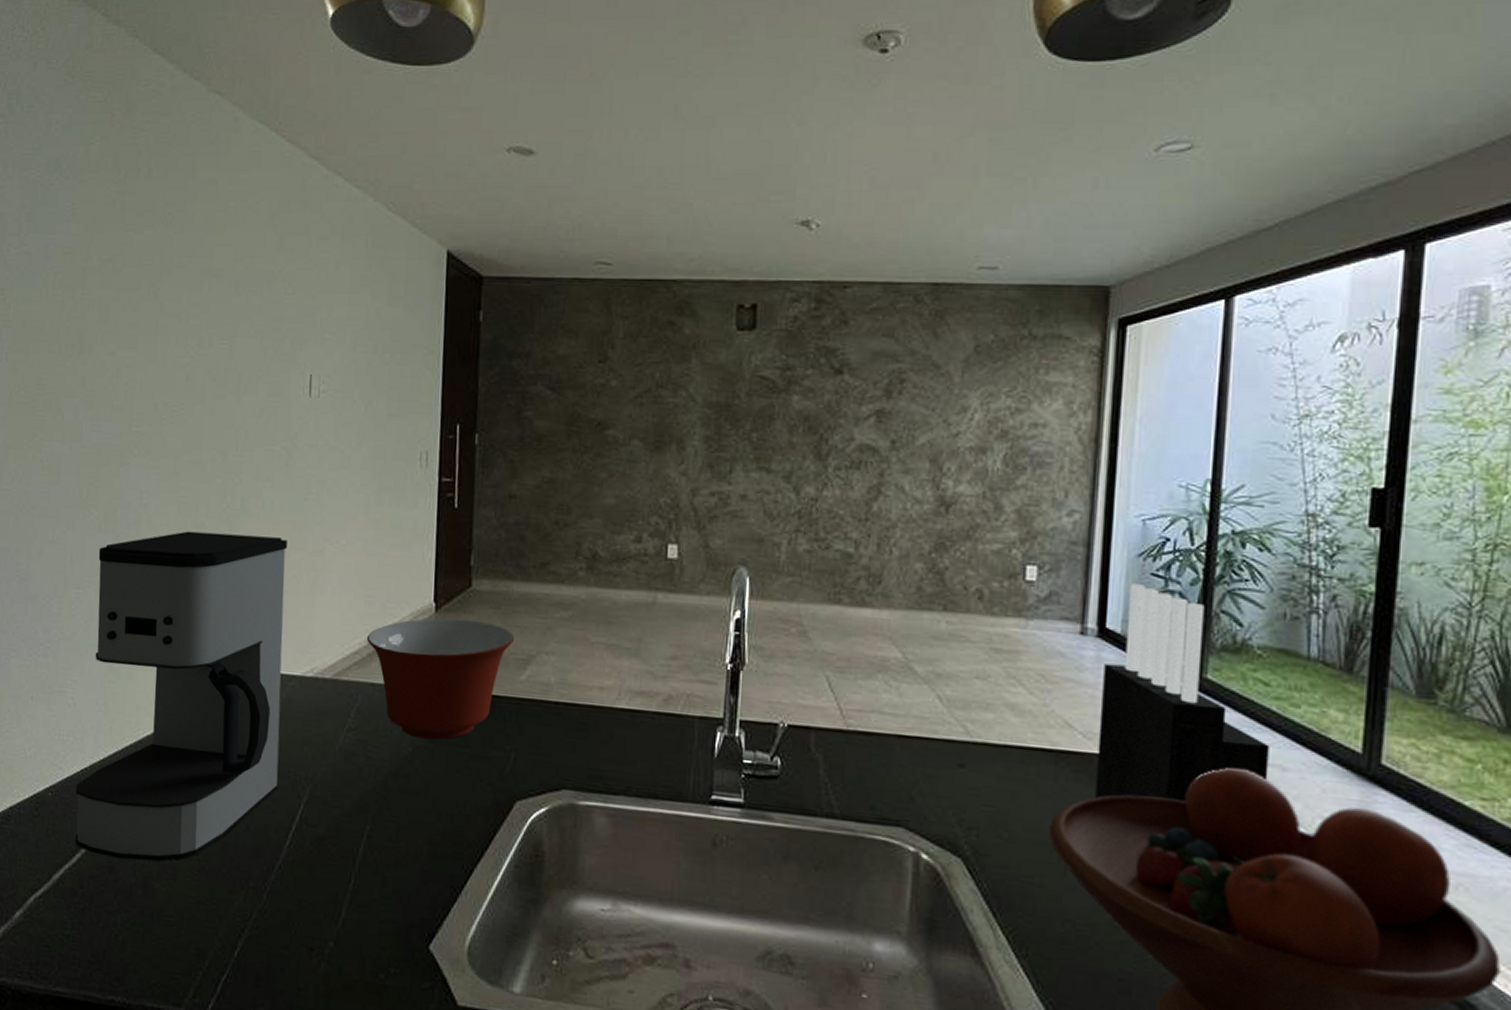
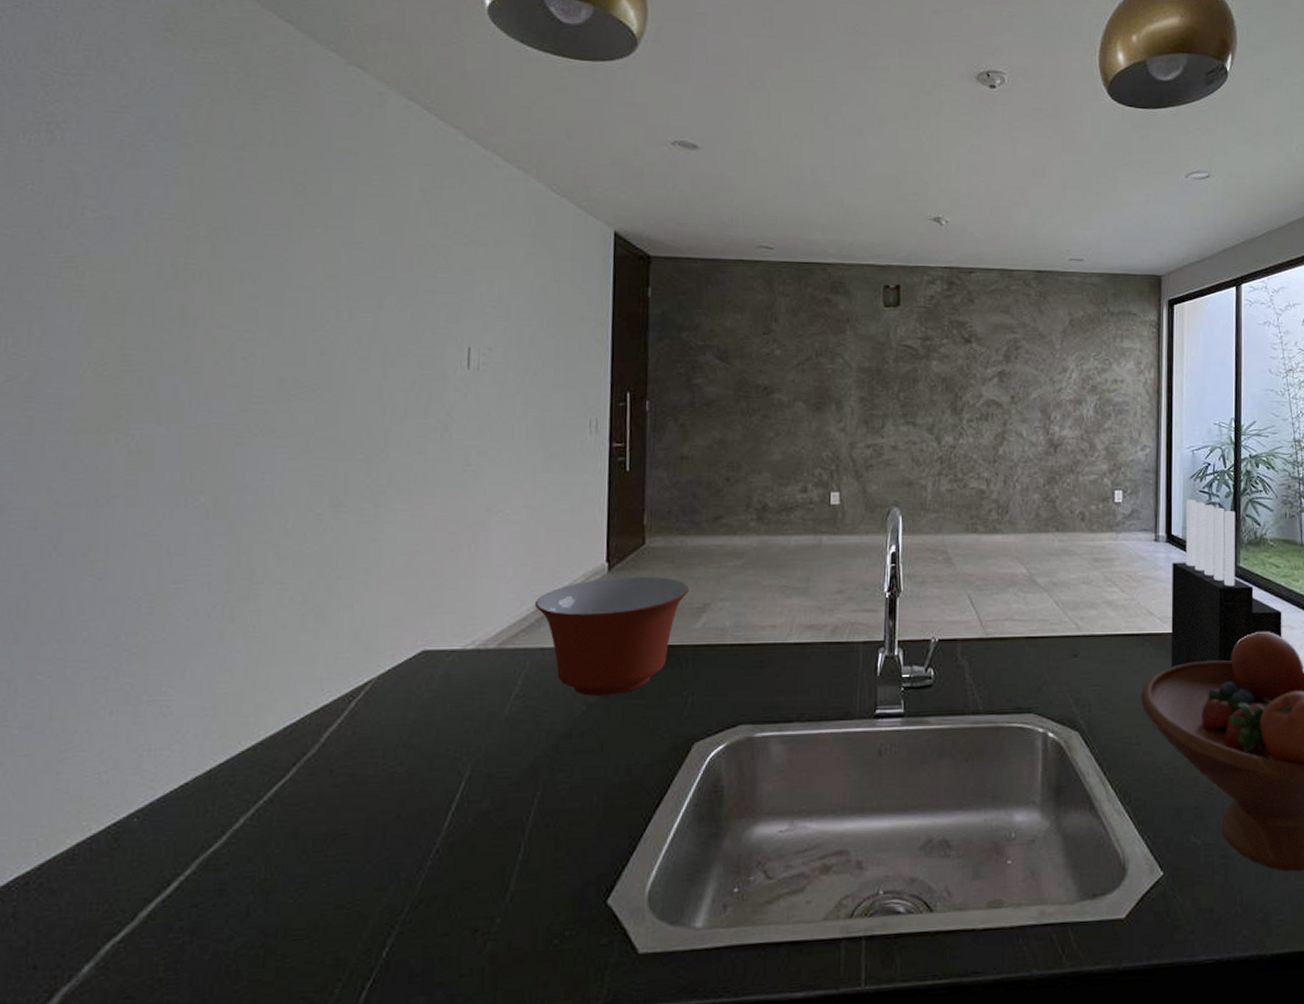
coffee maker: present [75,531,287,862] -> none [171,511,444,878]

